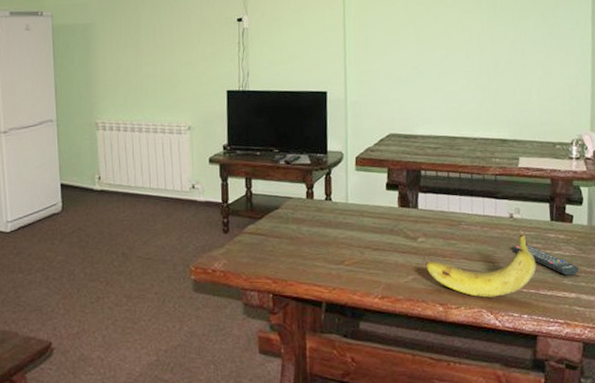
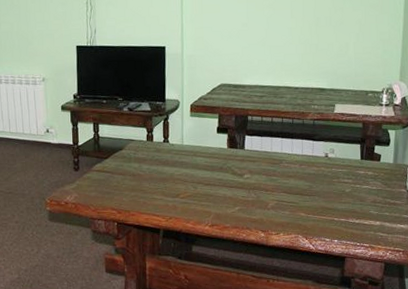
banana: present [425,228,536,298] -> none [250,166,347,225]
remote control: present [511,244,579,276] -> none [325,180,384,207]

